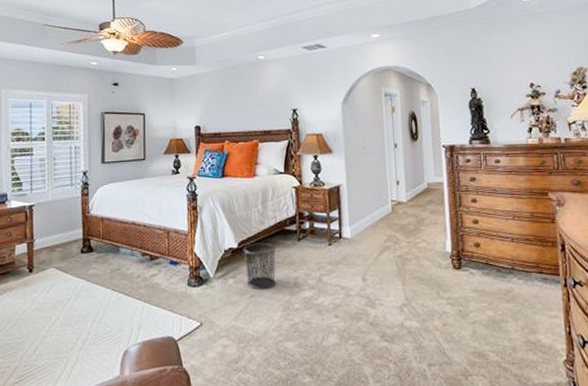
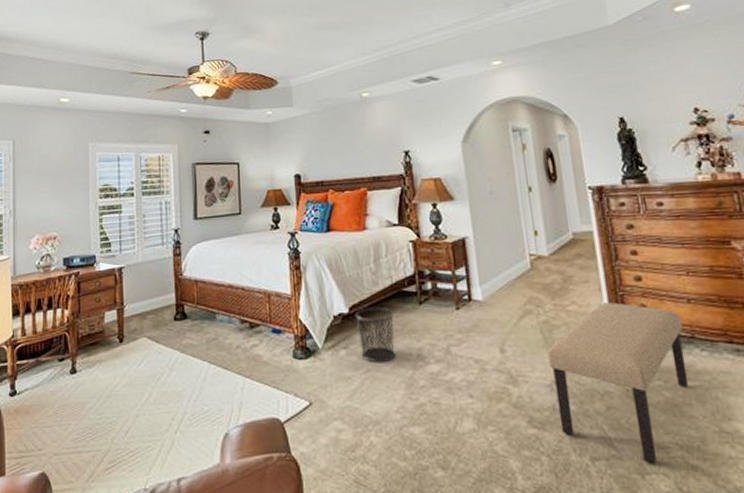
bench: none [400,241,507,368] -> present [548,302,689,464]

